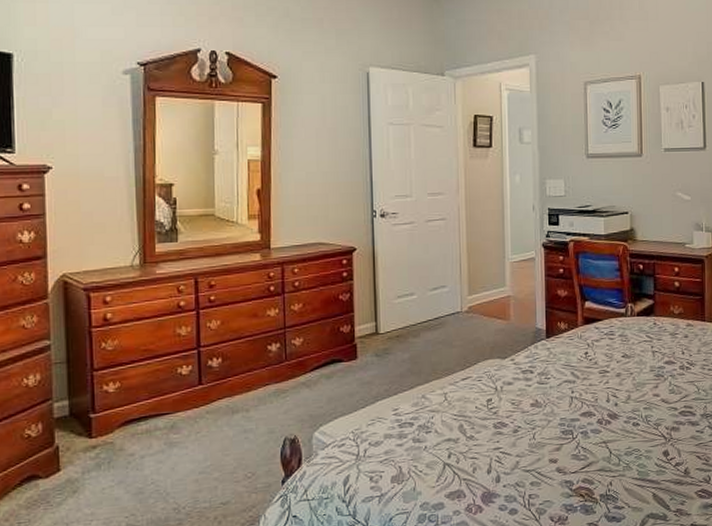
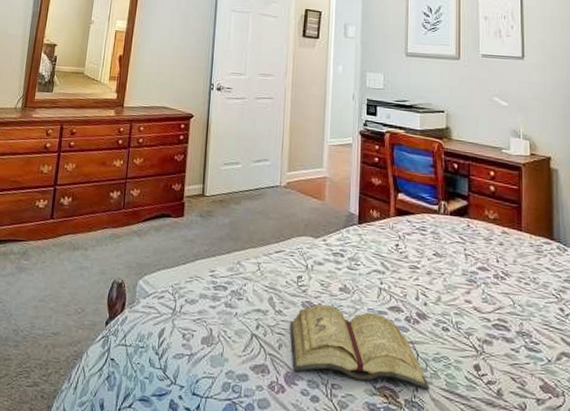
diary: none [483,421,623,492] -> present [290,304,430,390]

